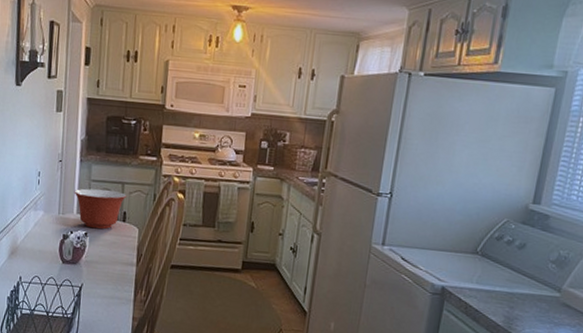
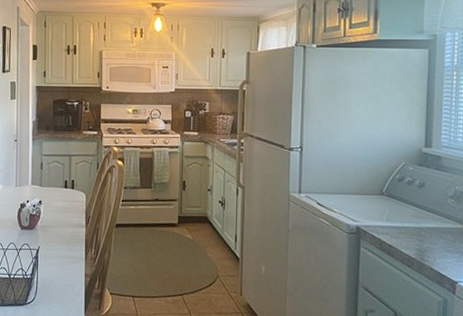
mixing bowl: present [74,188,127,229] -> none [28,162,74,197]

